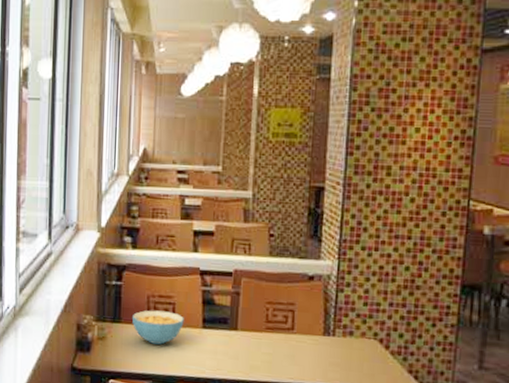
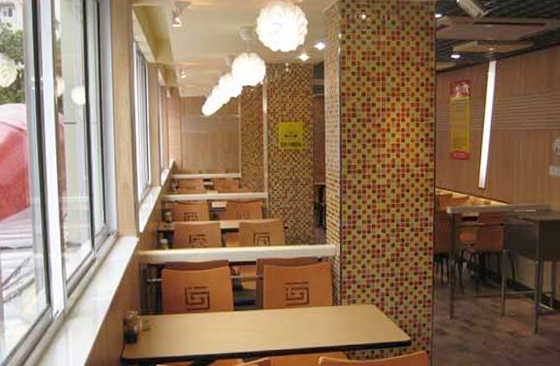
cereal bowl: present [131,310,184,345] -> none [172,300,218,329]

